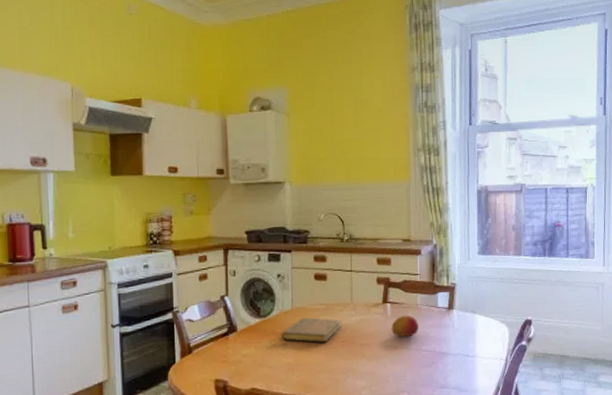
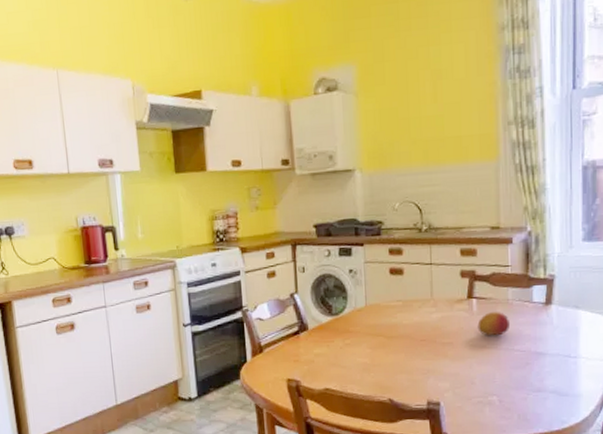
notebook: present [281,318,342,342] -> none [355,315,421,341]

